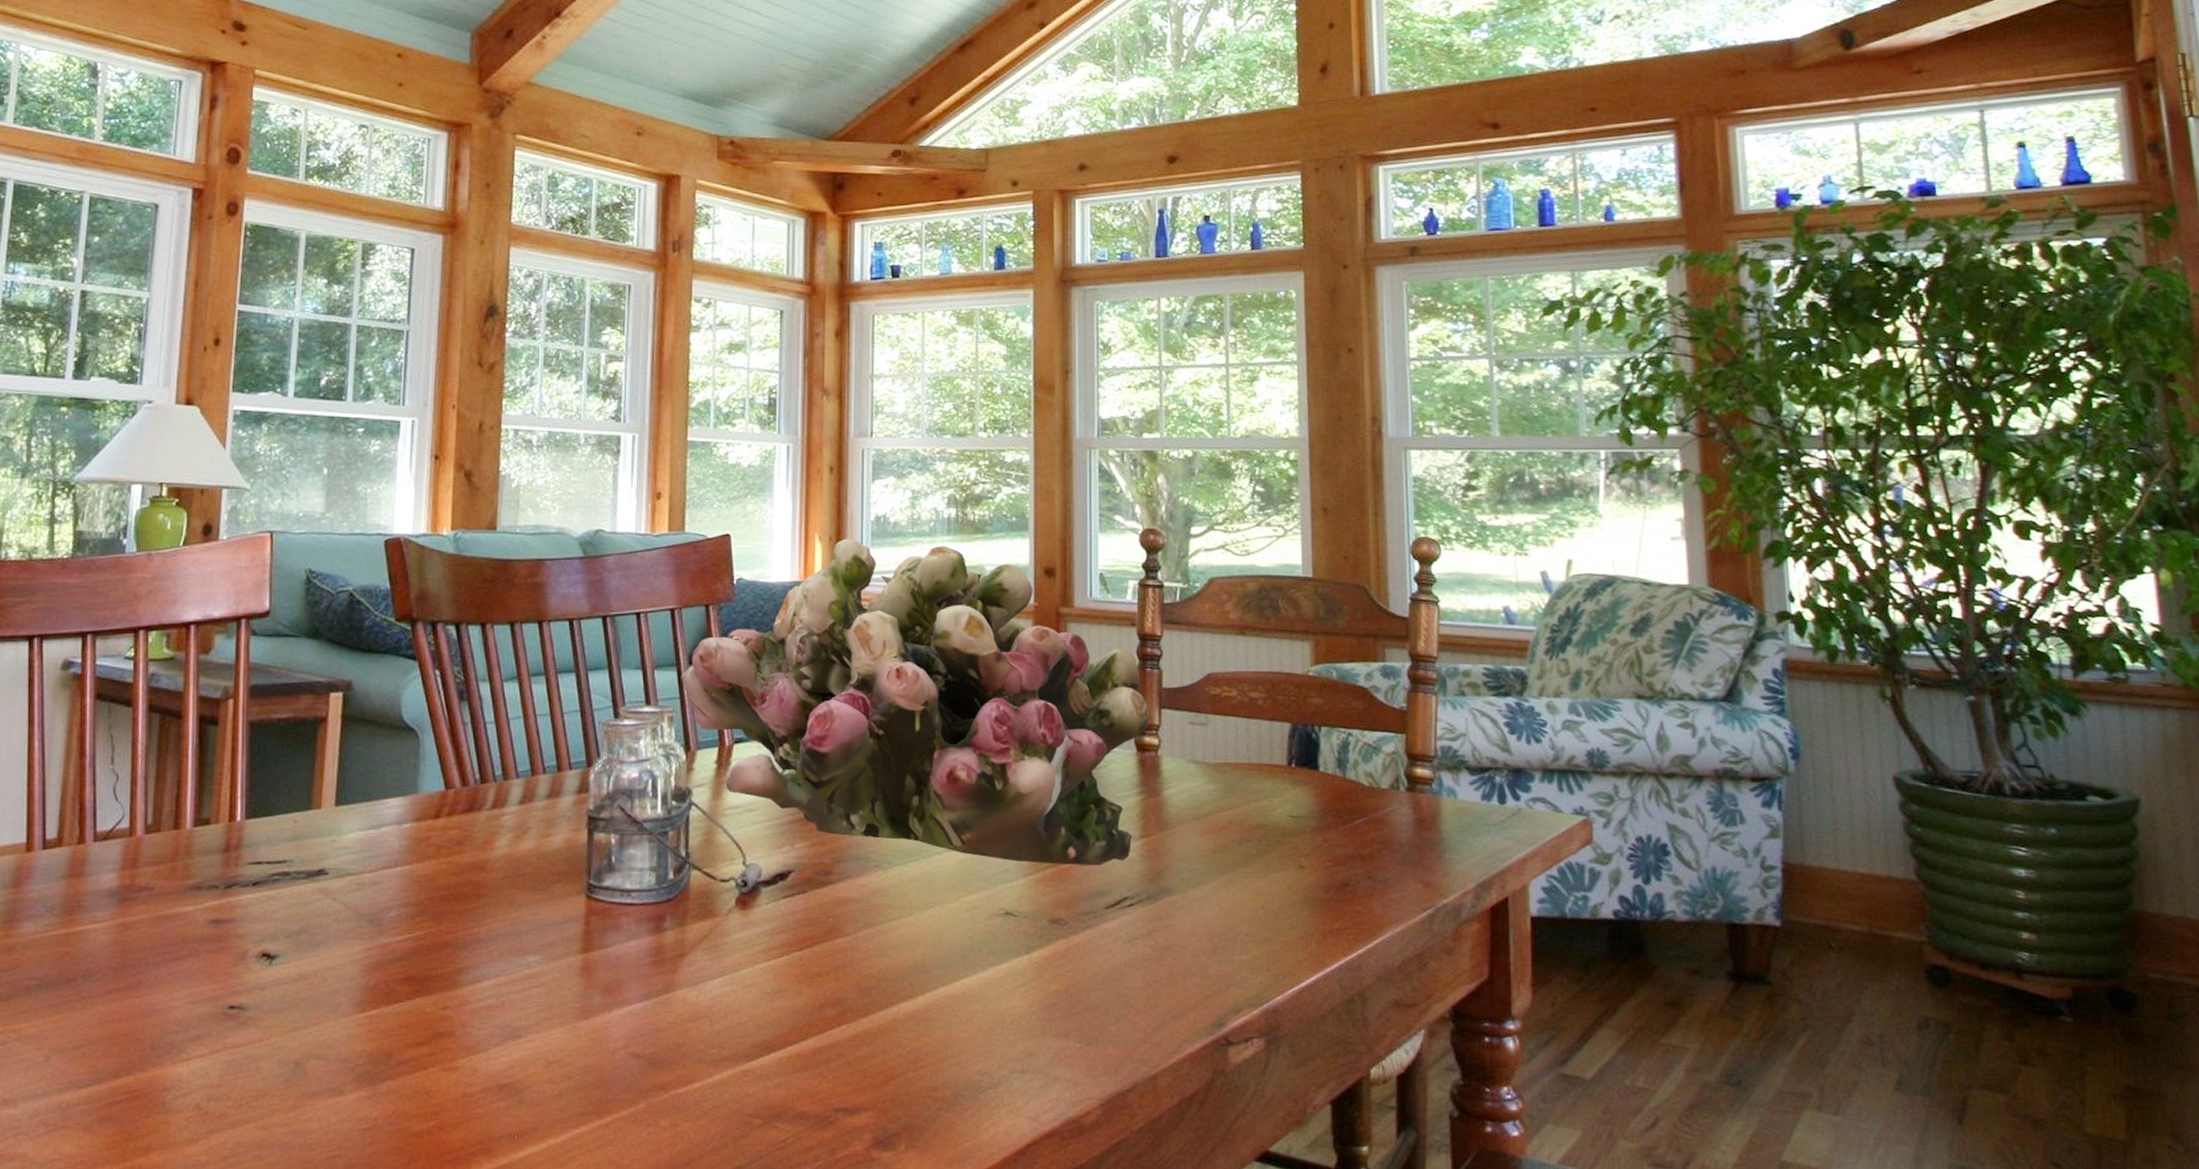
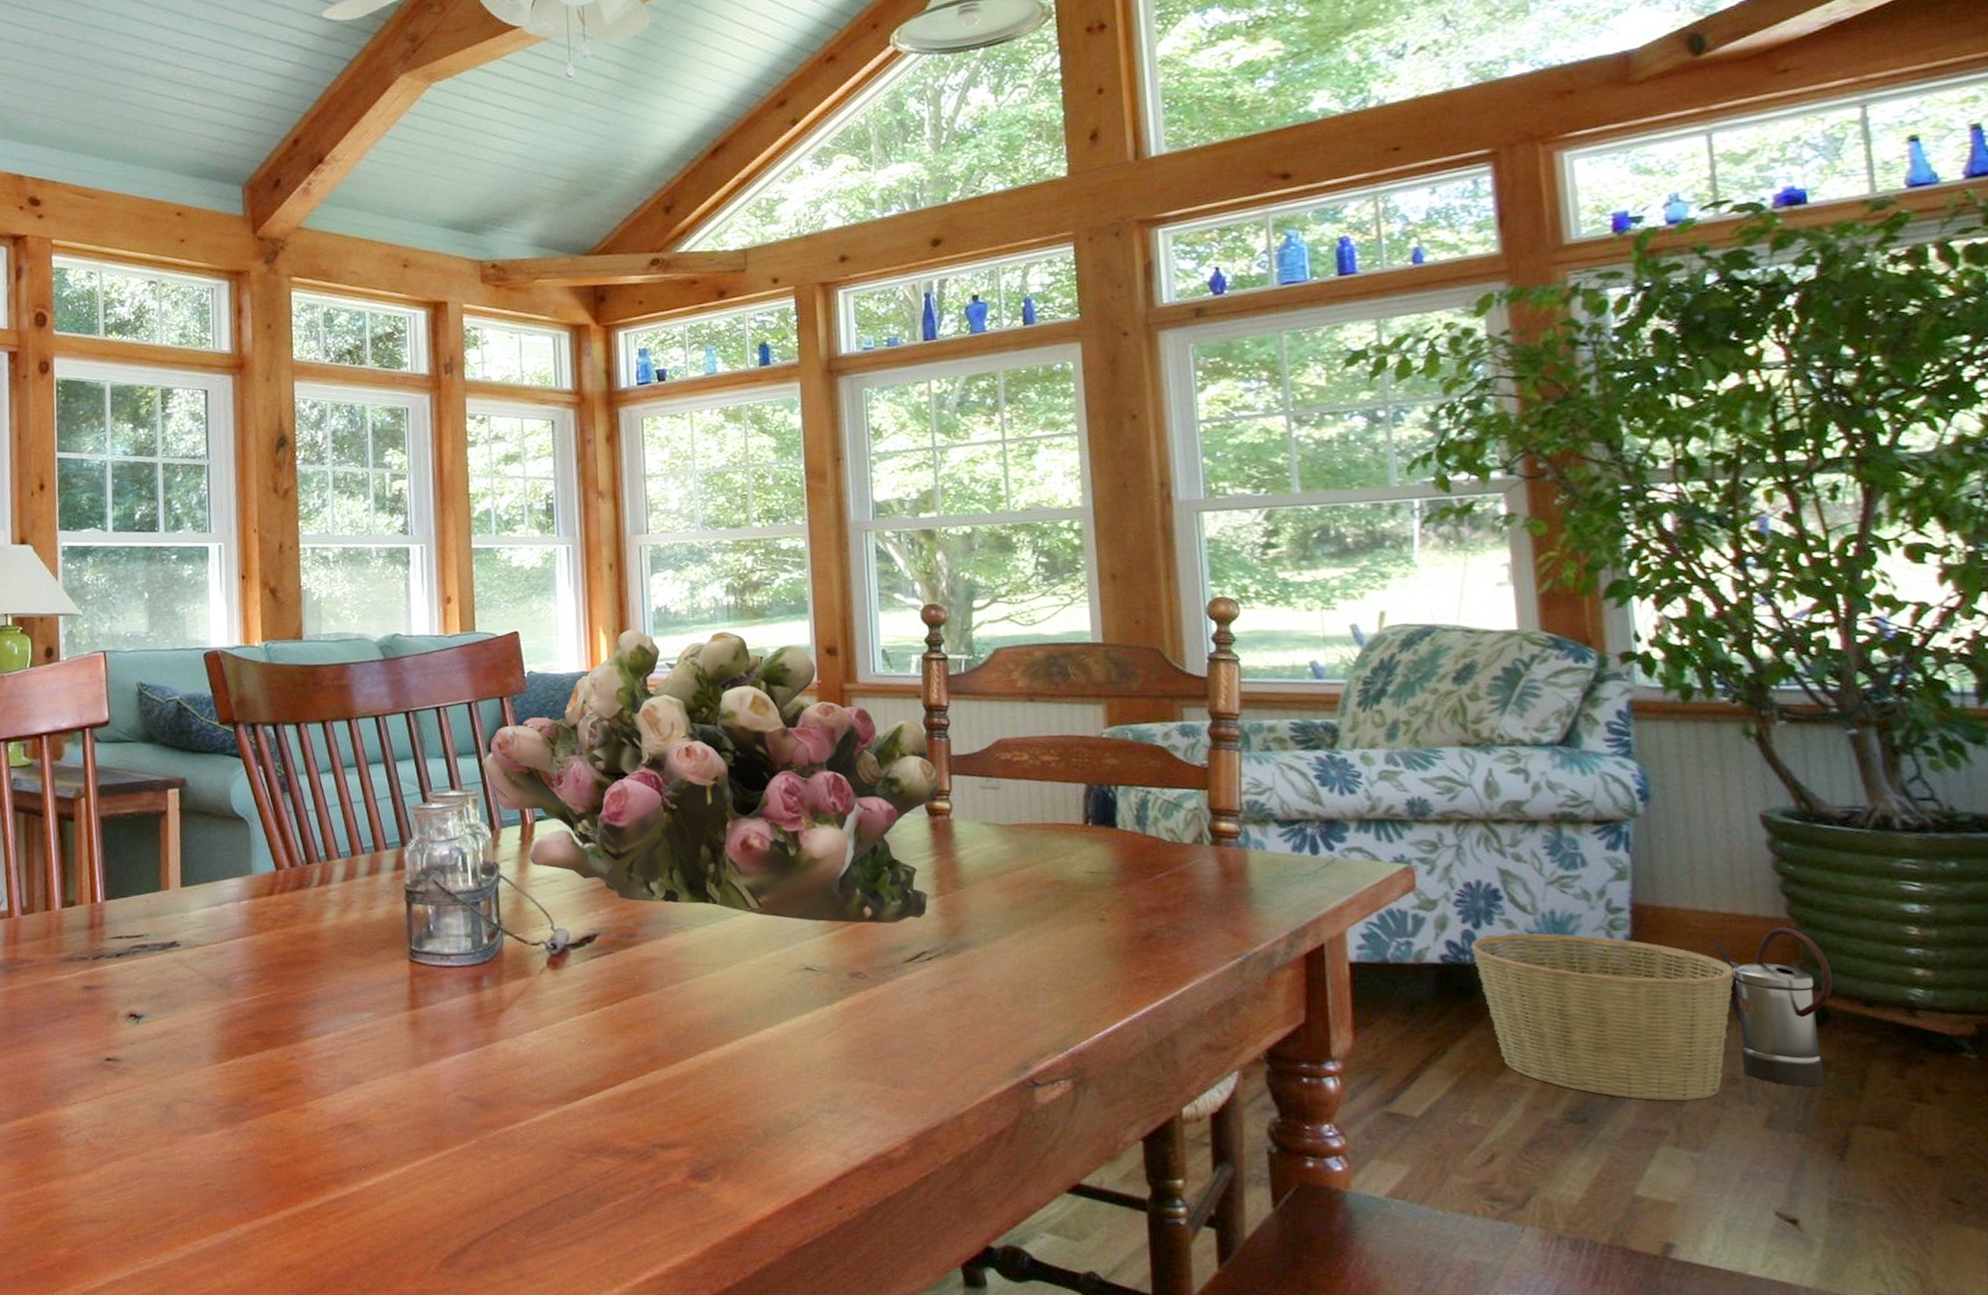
basket: none [1641,890,1870,1063] -> present [1470,933,1734,1101]
watering can: none [1852,889,1953,1049] -> present [1712,927,1832,1086]

